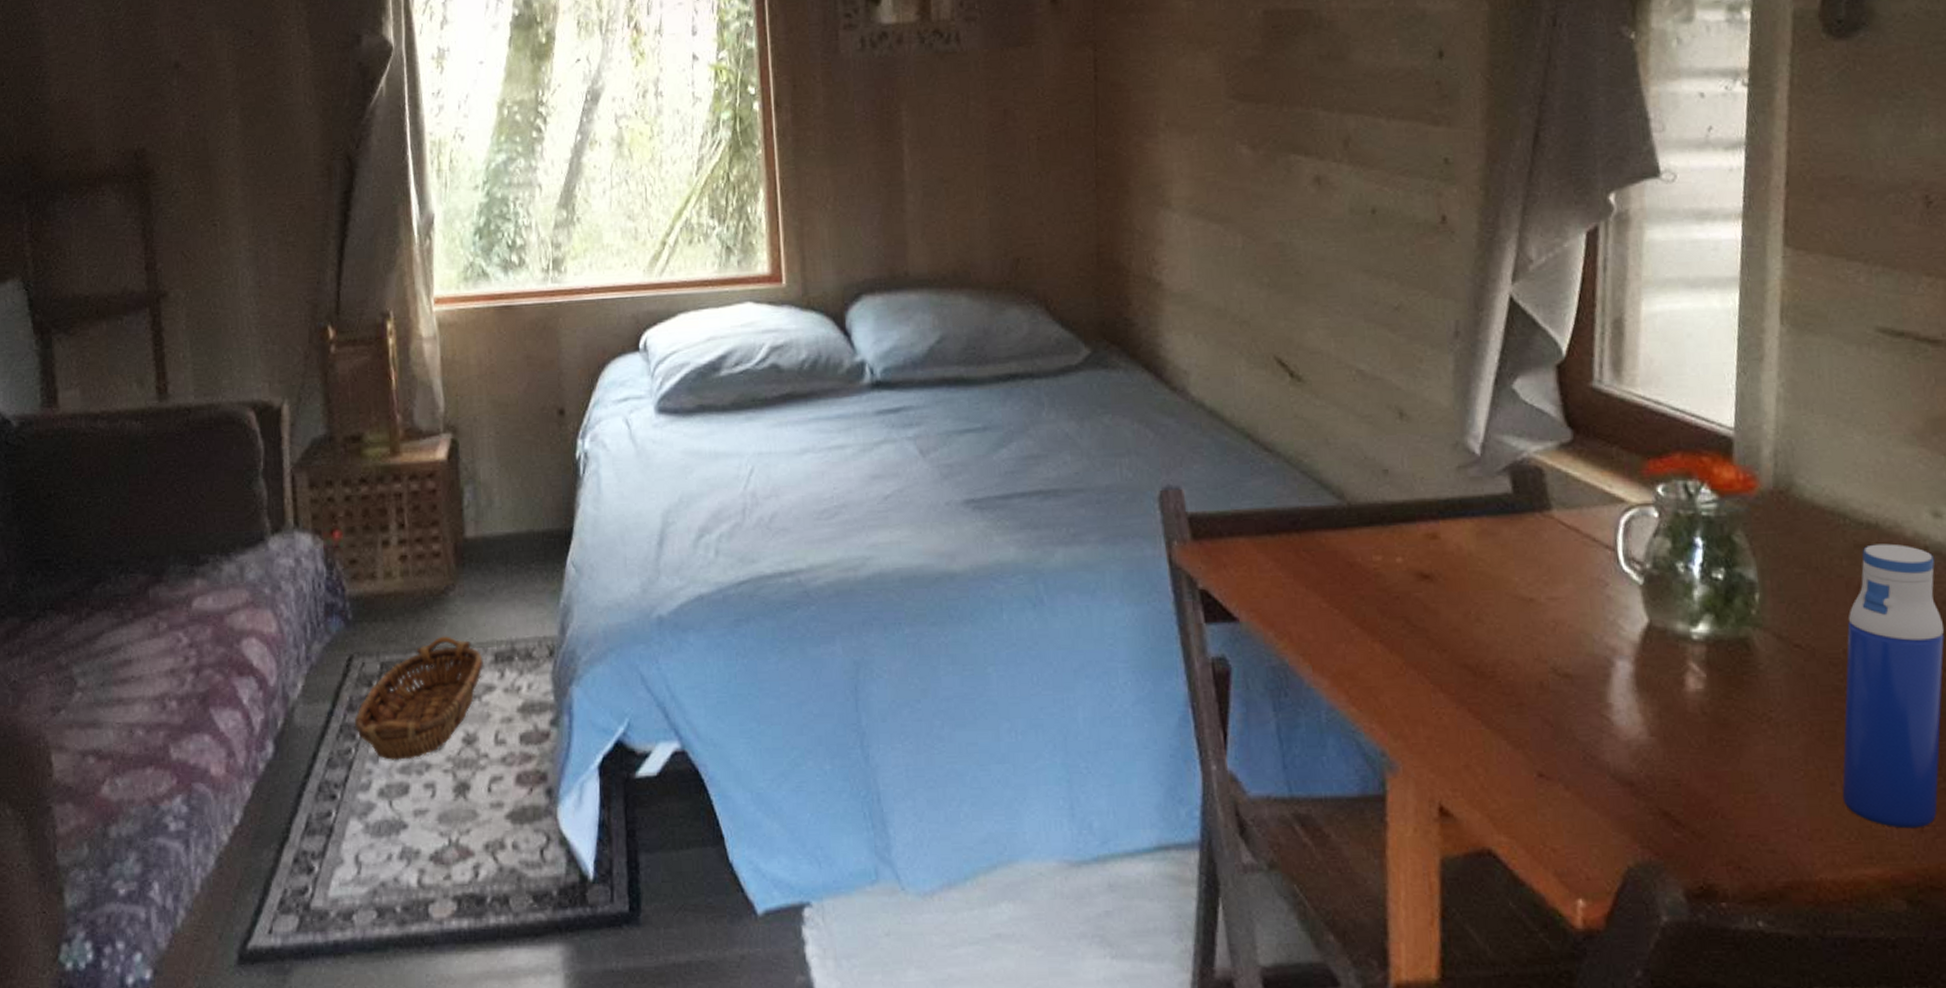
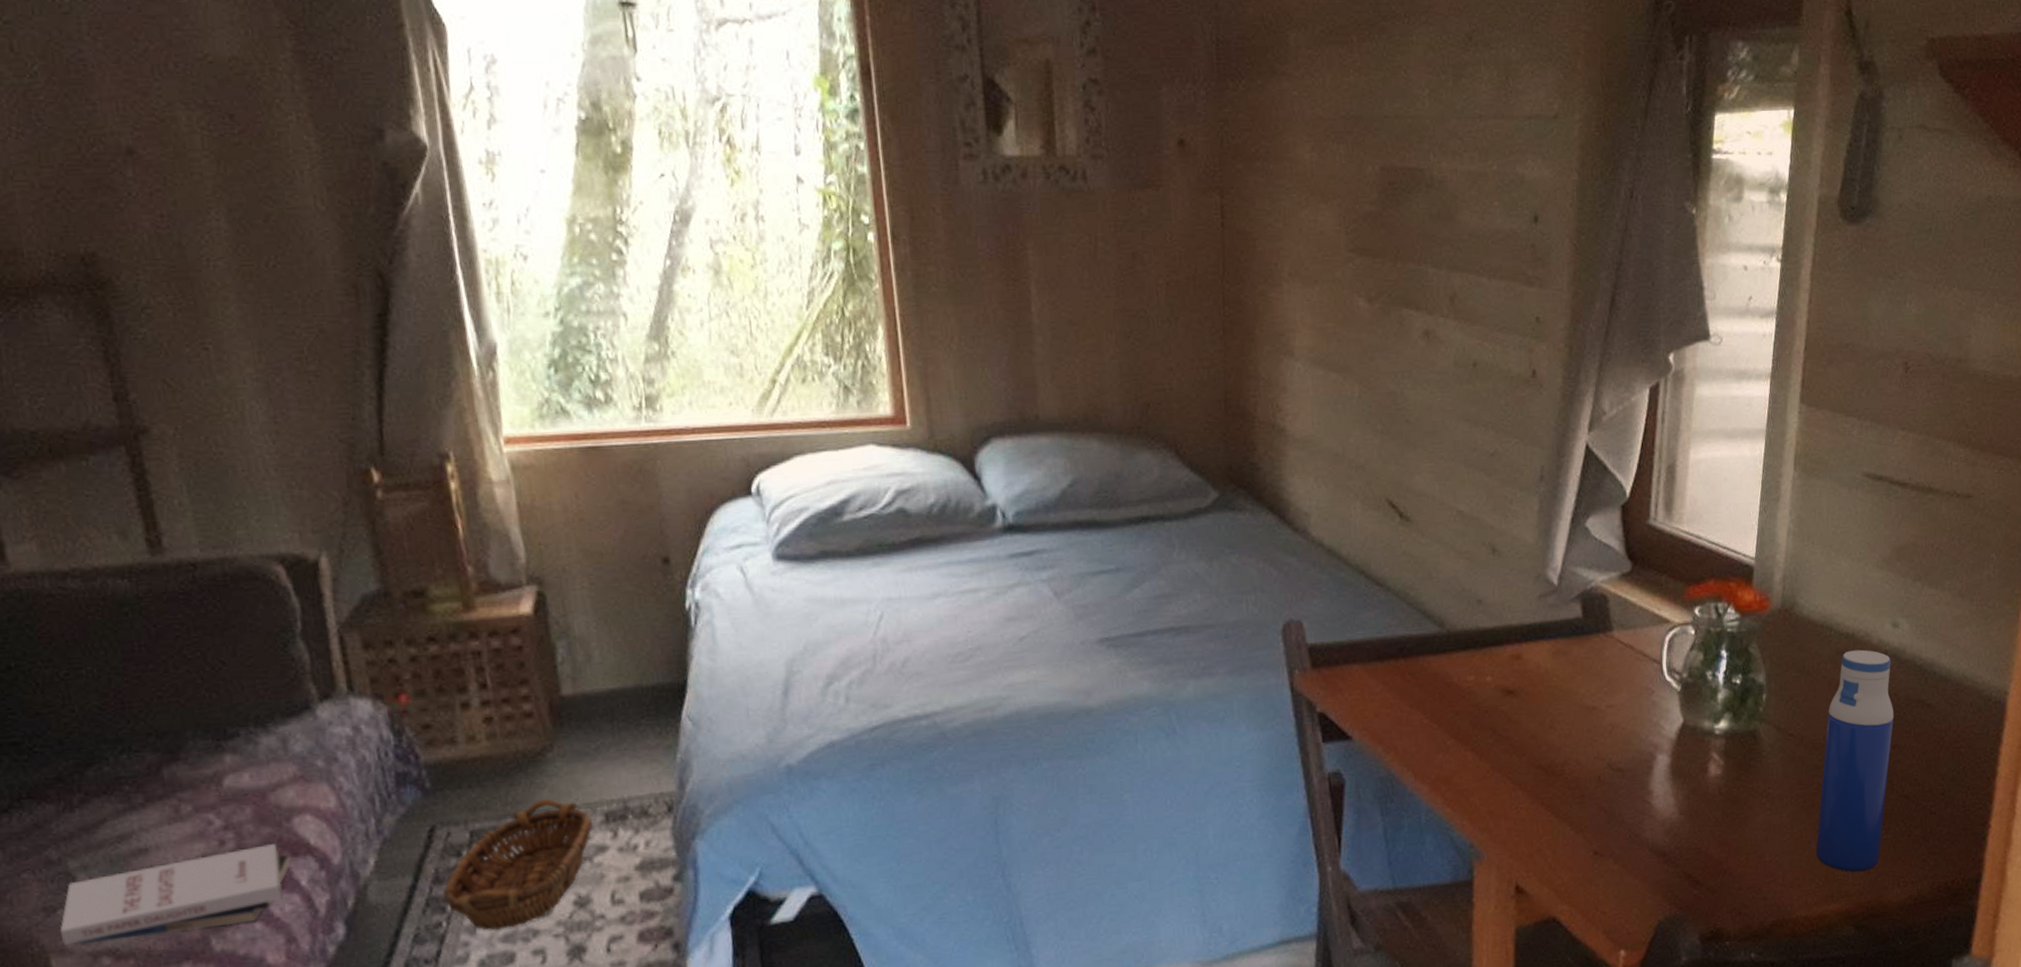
books: none [60,663,237,743] -> present [59,844,291,945]

